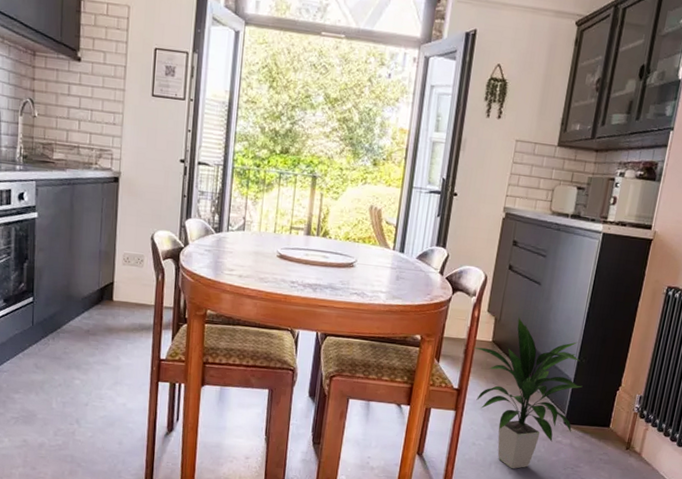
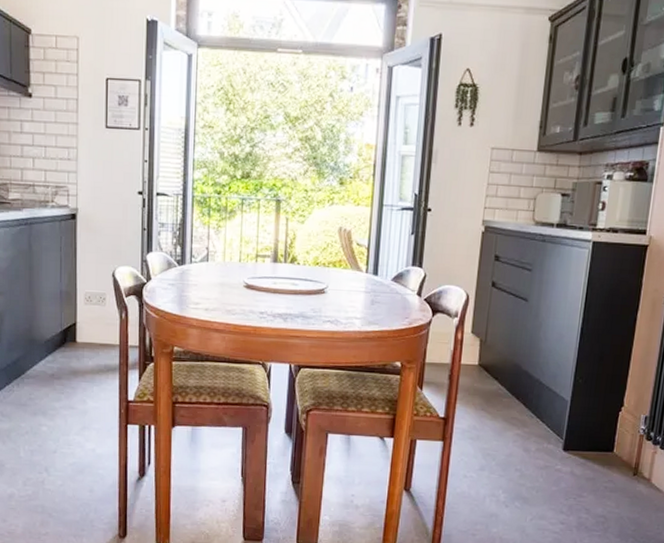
indoor plant: present [474,317,583,469] -> none [459,337,581,501]

